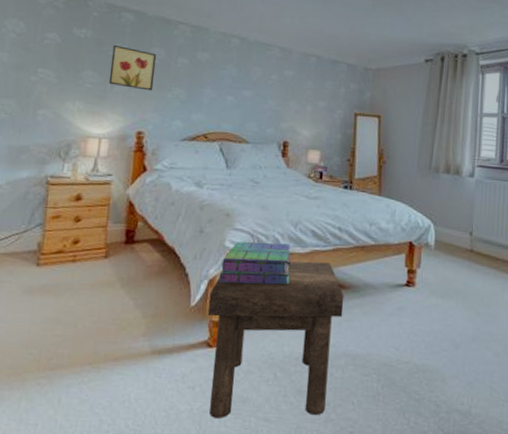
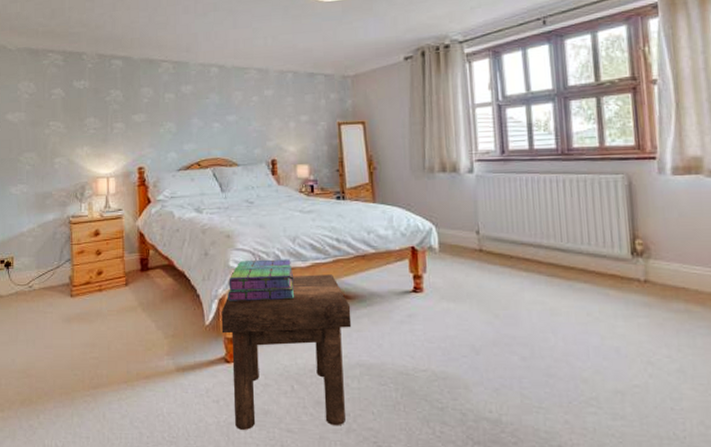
wall art: present [108,45,157,91] -> none [108,91,147,129]

